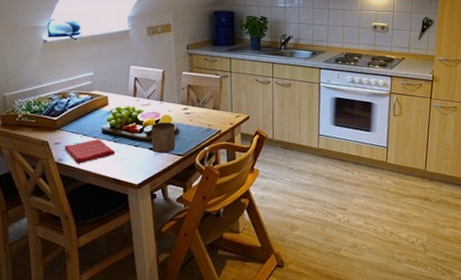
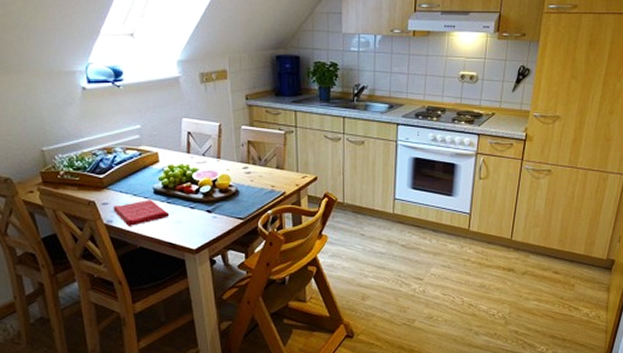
cup: present [151,122,176,154] -> none [208,182,235,217]

